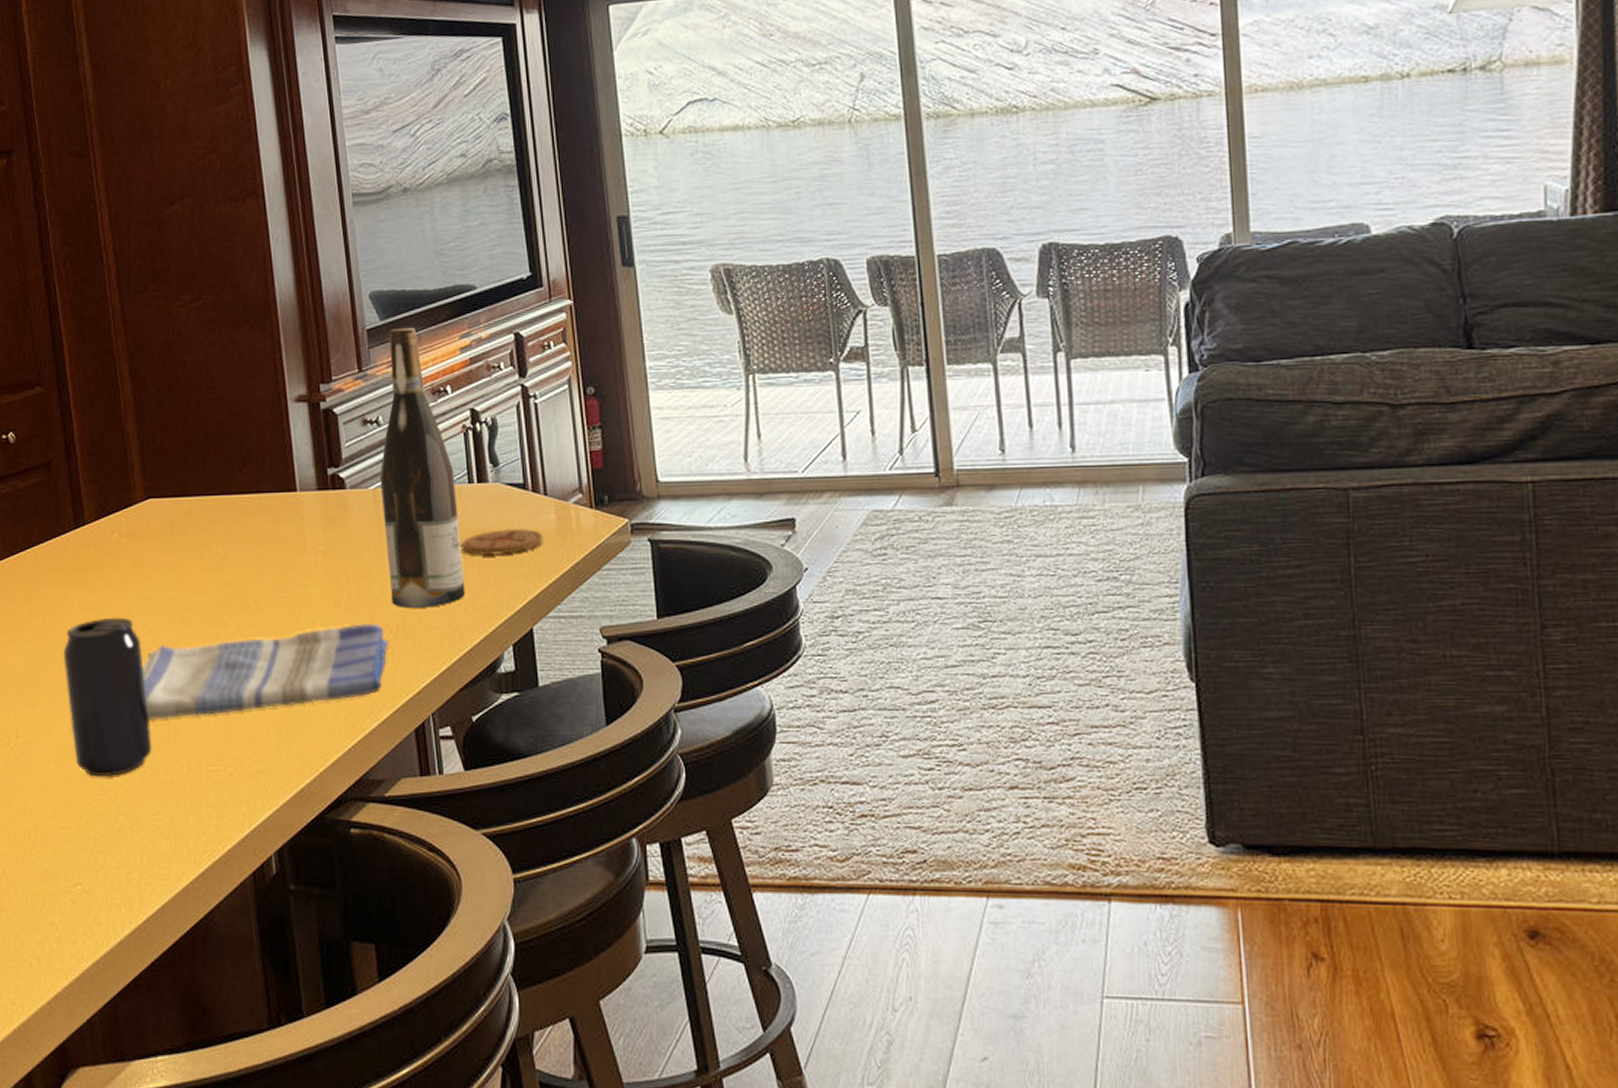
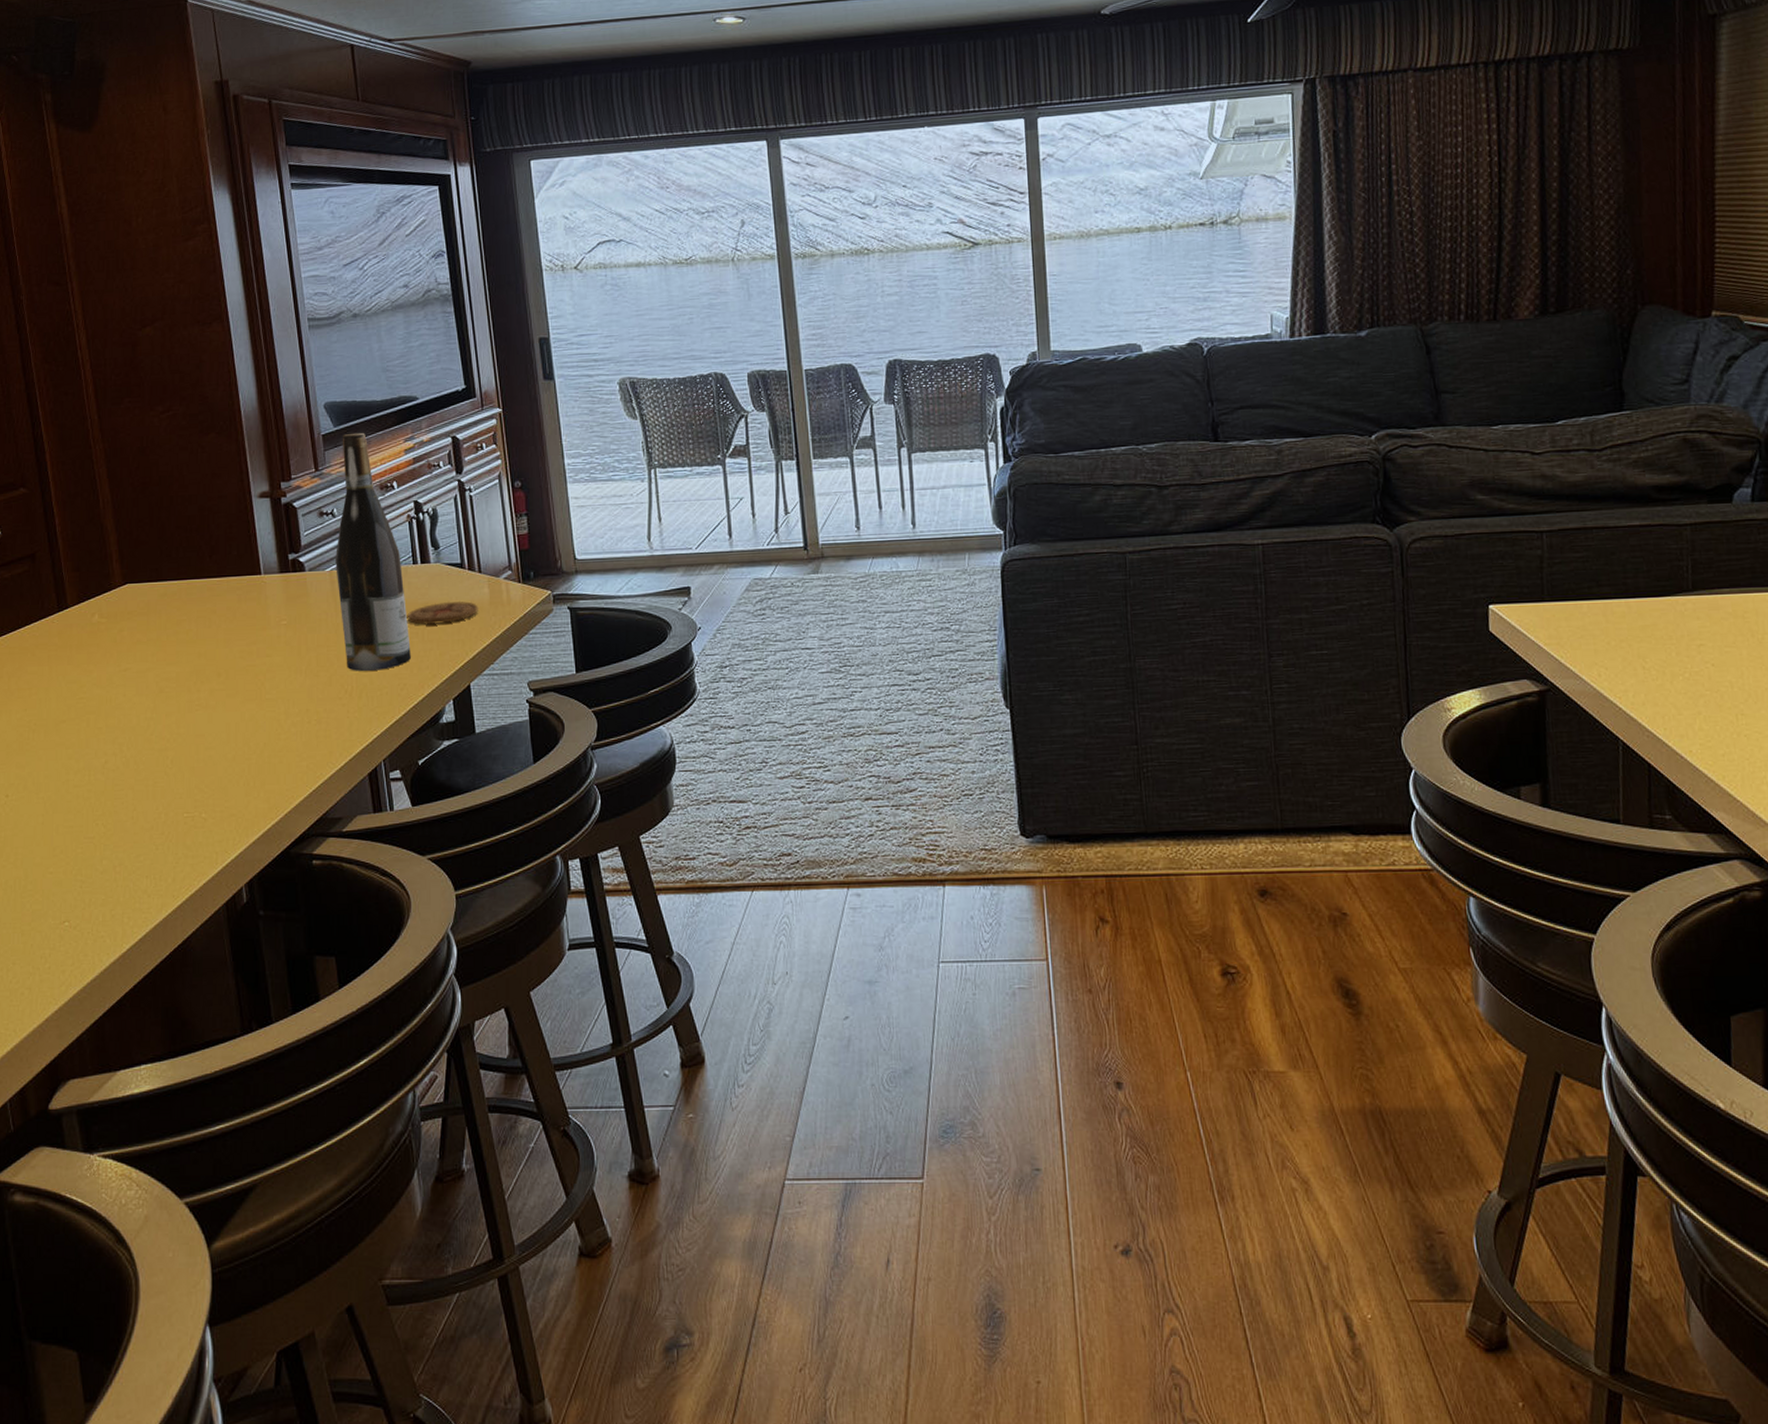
beverage can: present [63,617,152,777] -> none [49,688,133,828]
dish towel: present [142,624,389,719] -> none [123,685,345,775]

